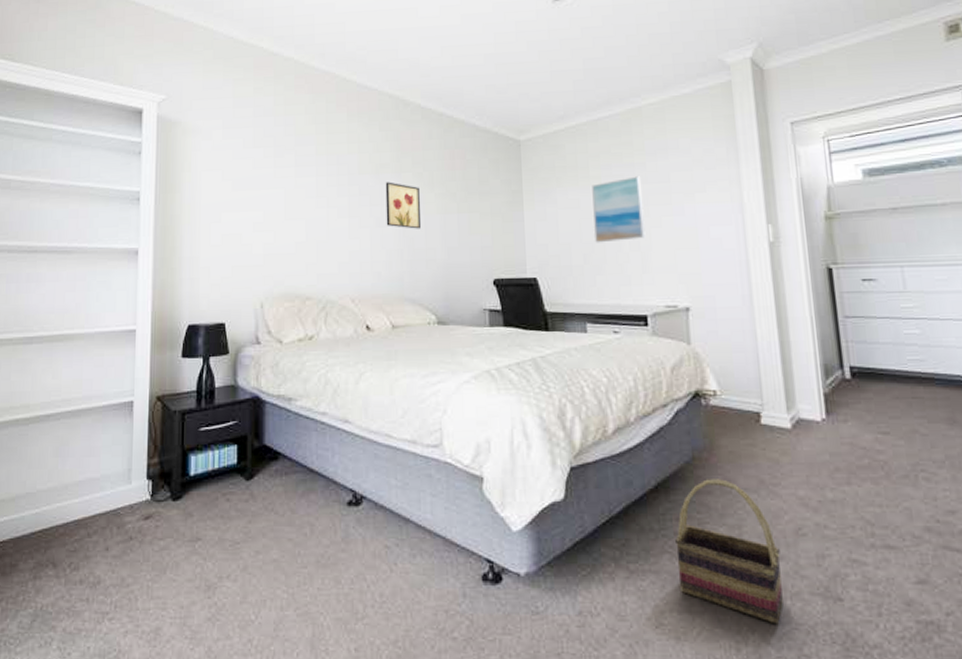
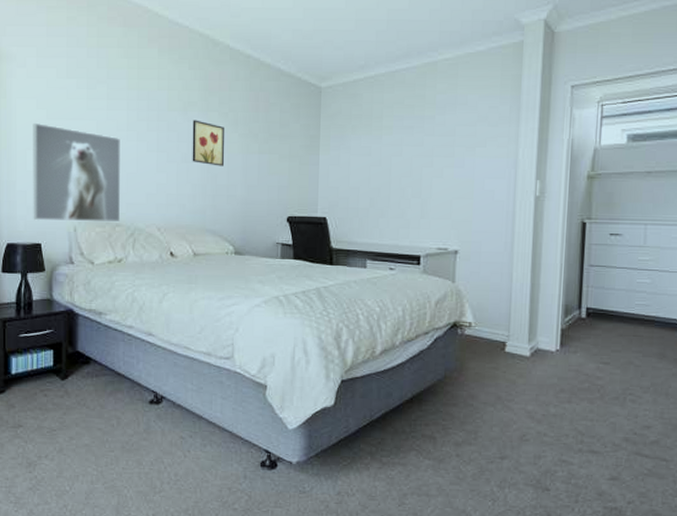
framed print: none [217,194,311,298] -> present [33,122,121,223]
wall art: present [592,176,646,243] -> none [382,128,429,189]
basket: present [675,479,783,625] -> none [421,394,506,507]

